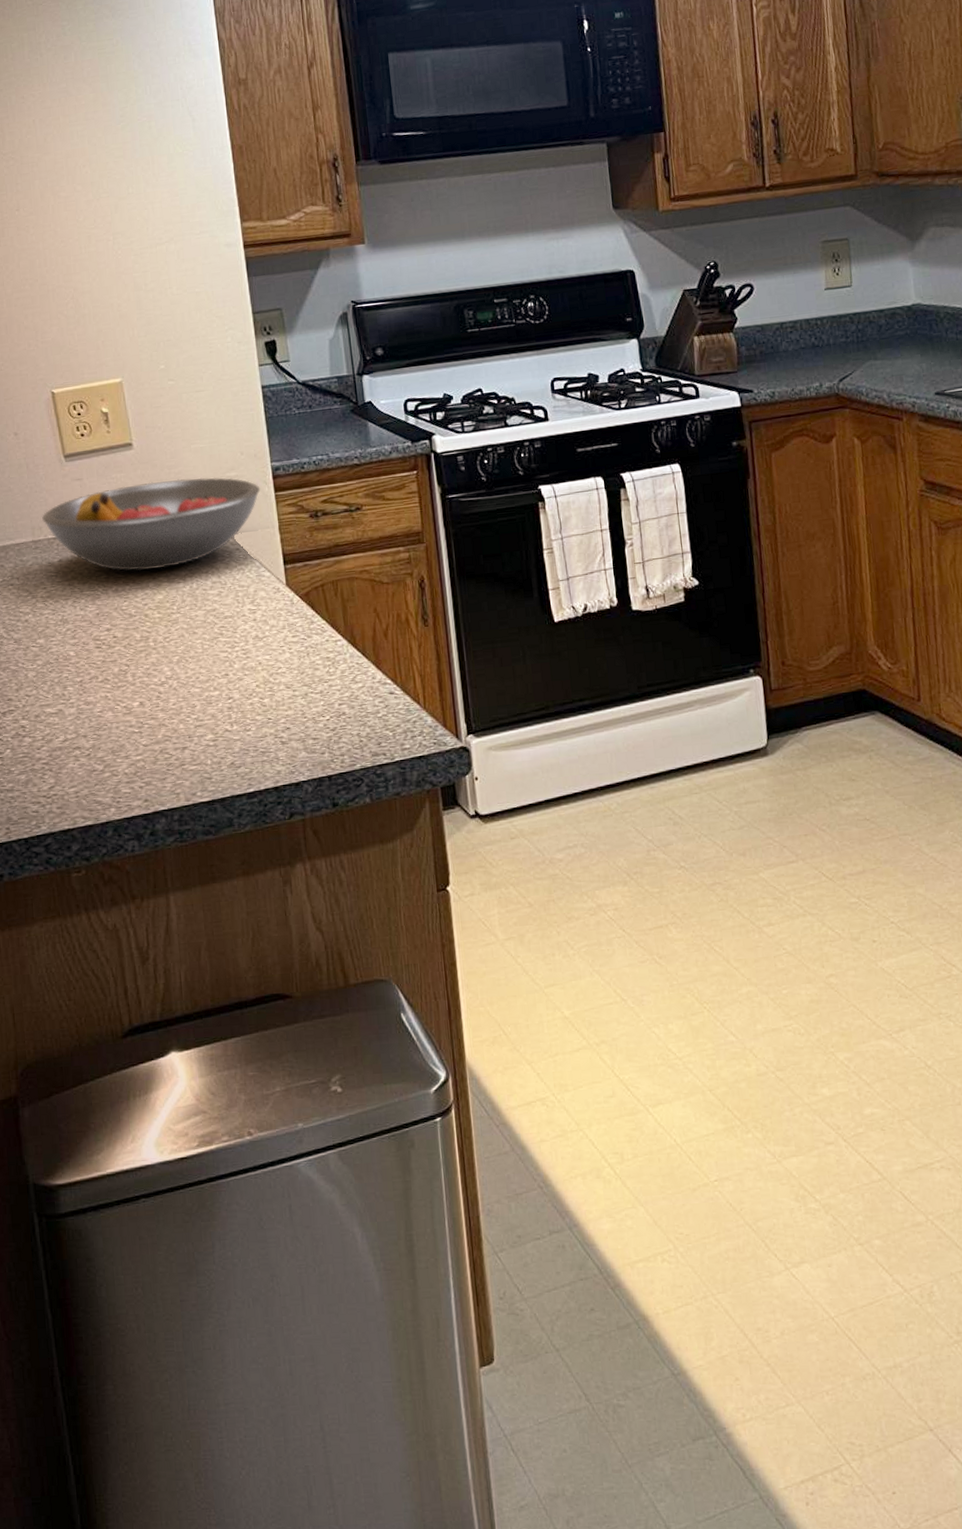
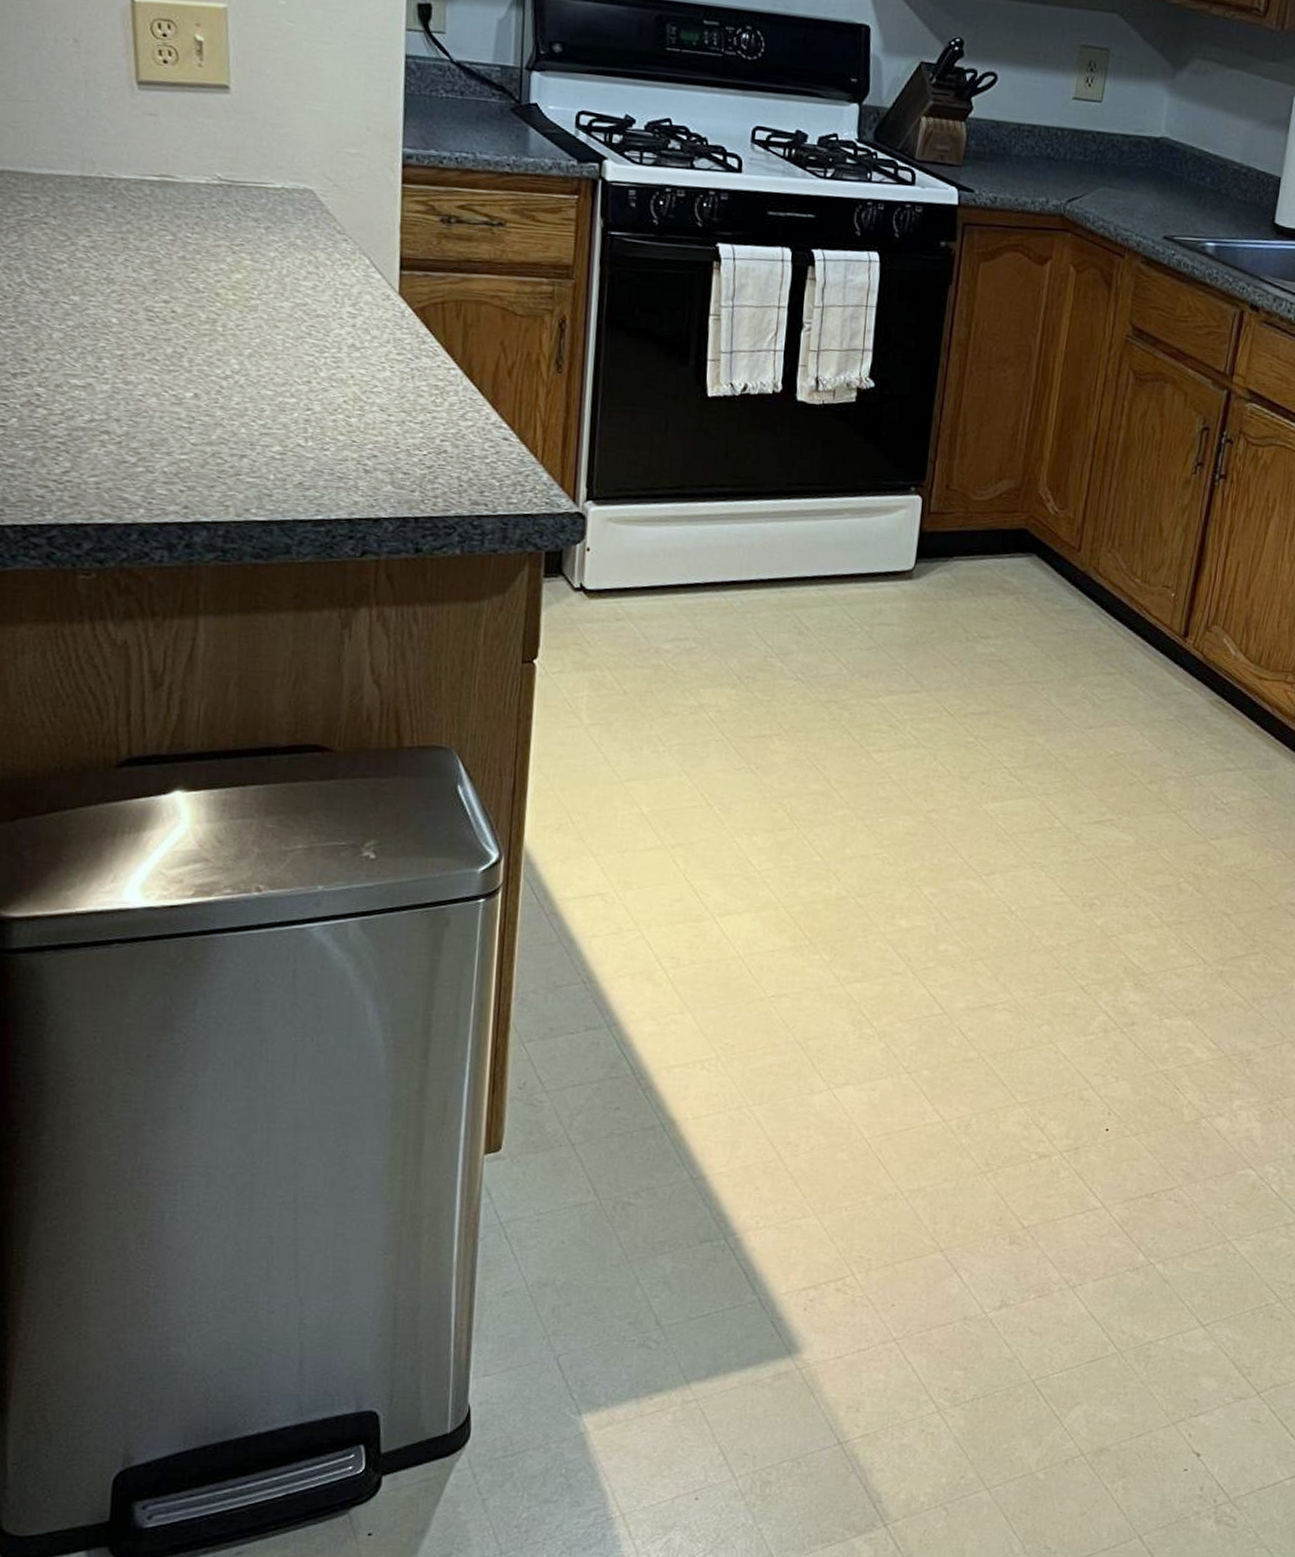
fruit bowl: present [42,477,261,571] -> none [97,134,385,244]

